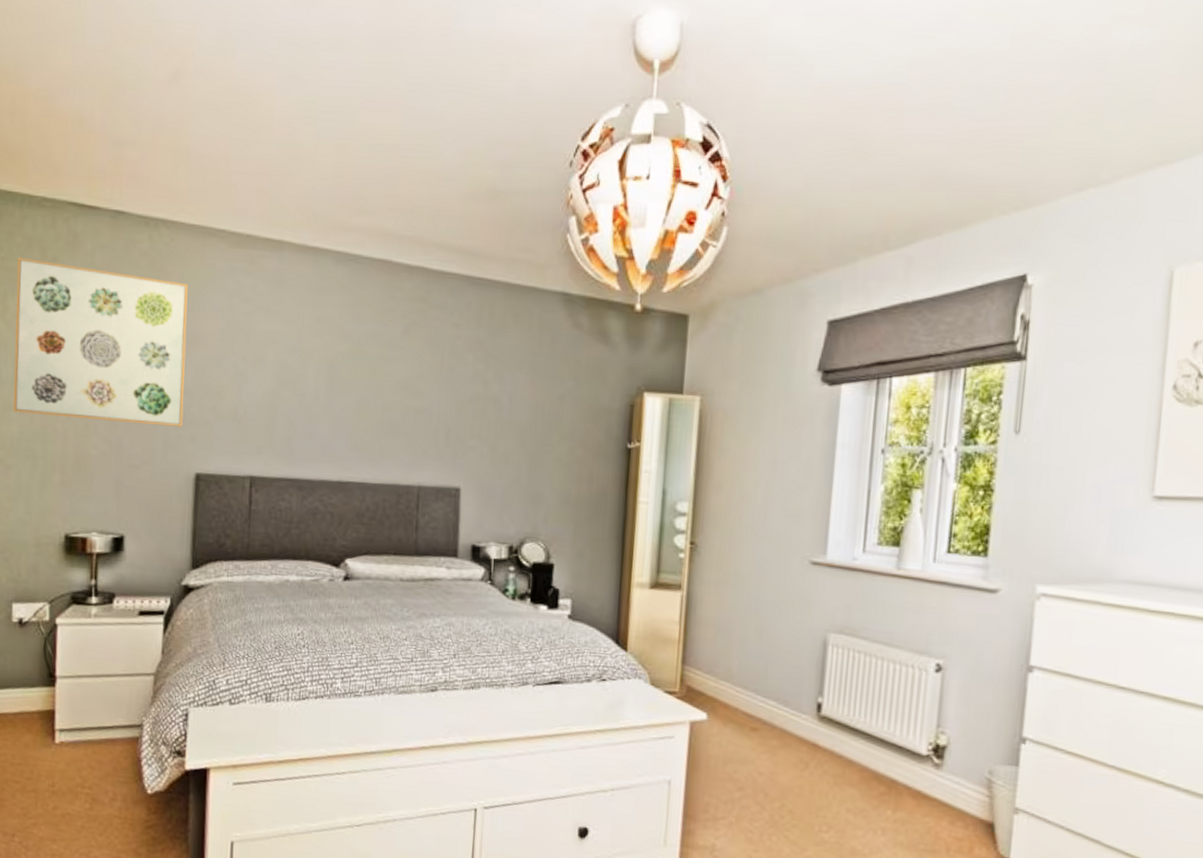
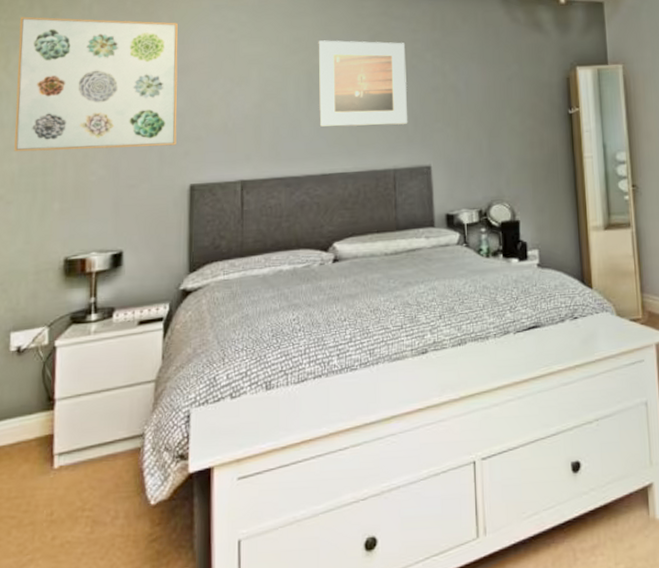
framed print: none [339,324,444,436] -> present [318,40,408,127]

